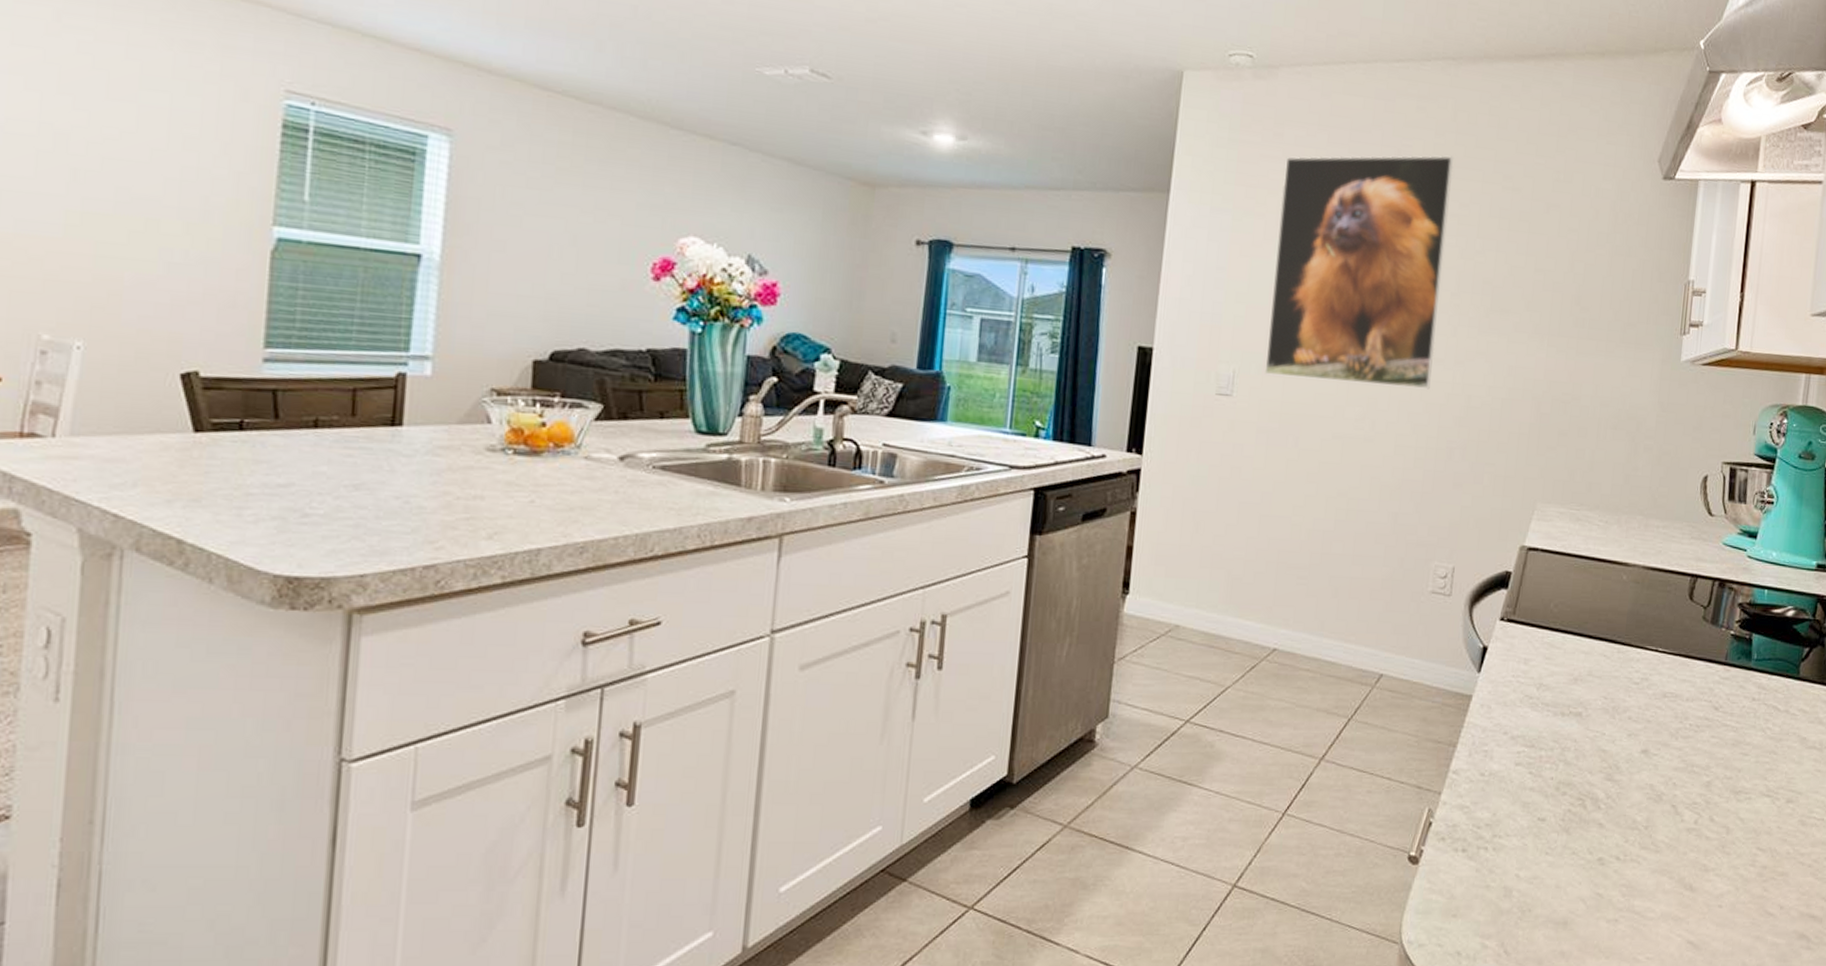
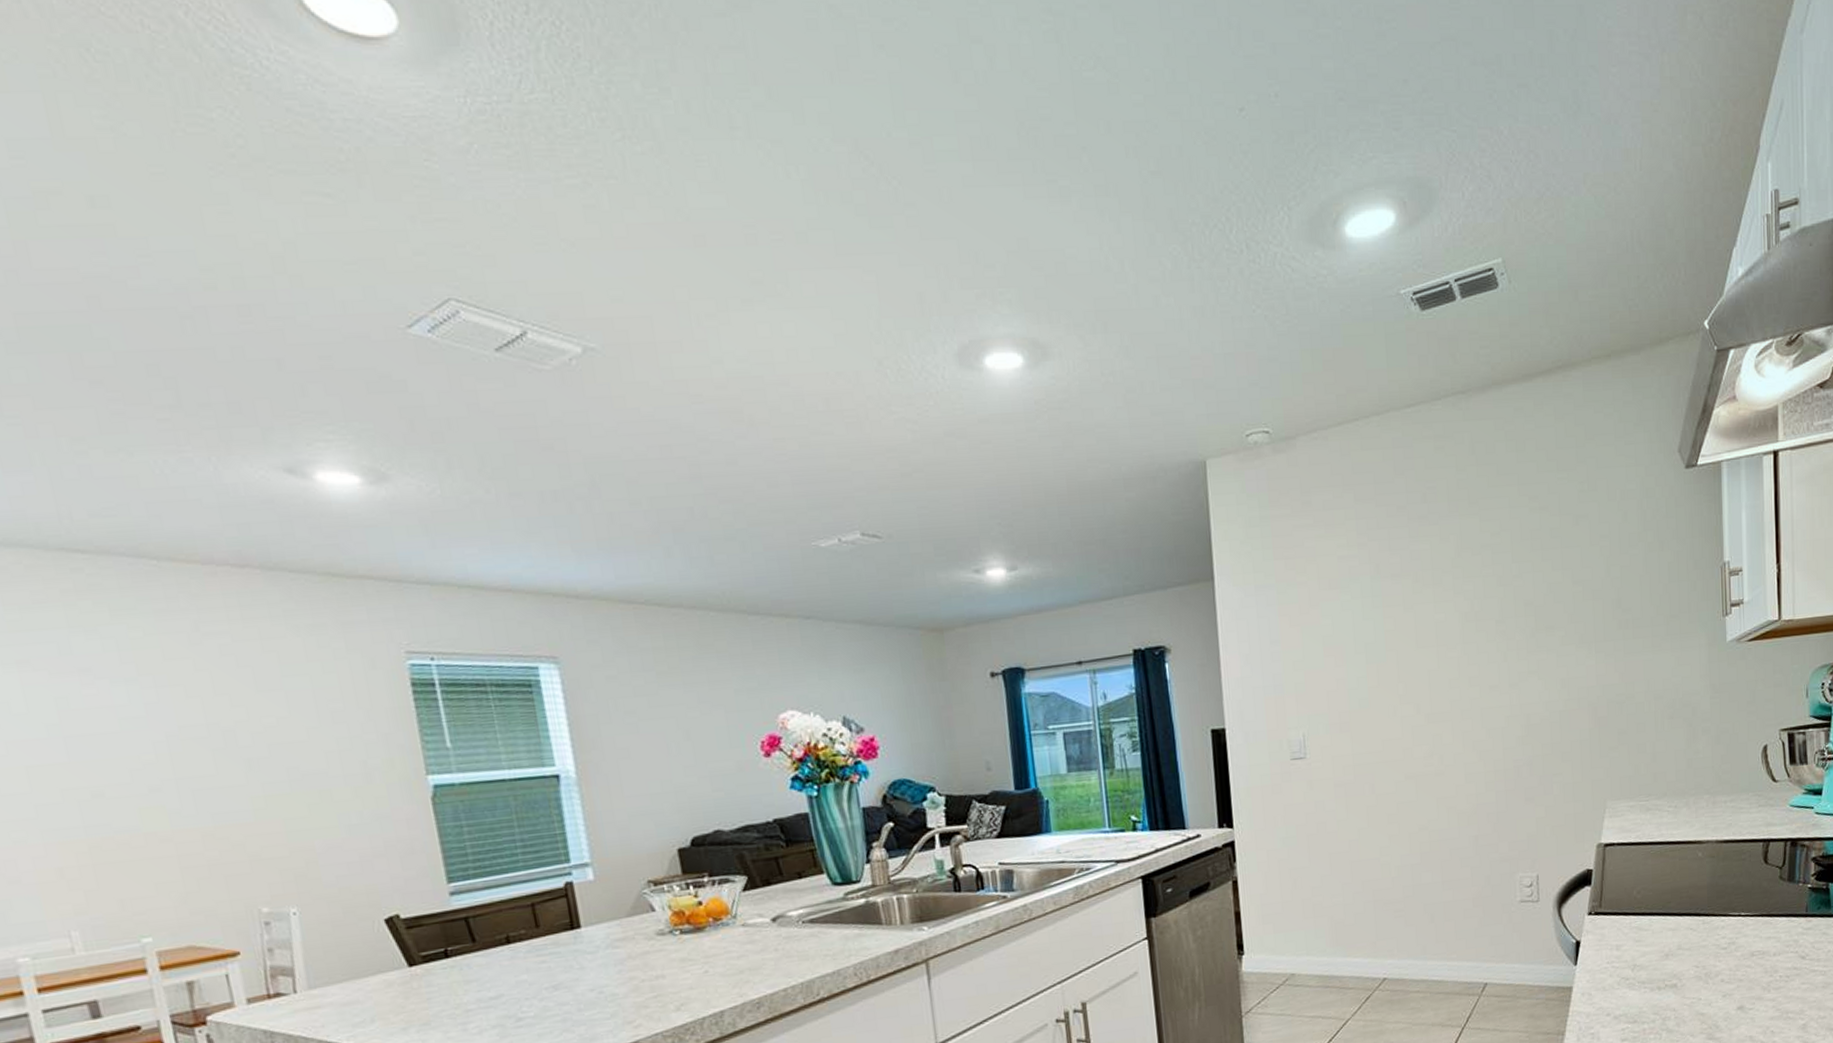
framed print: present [1264,155,1454,390] -> none [1317,489,1489,732]

